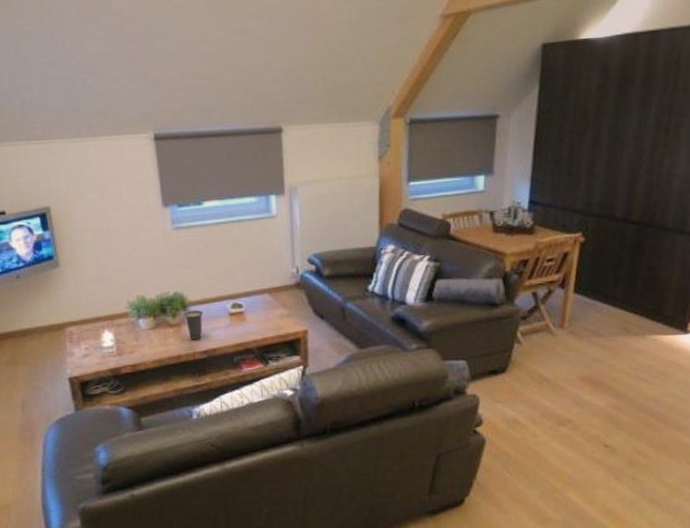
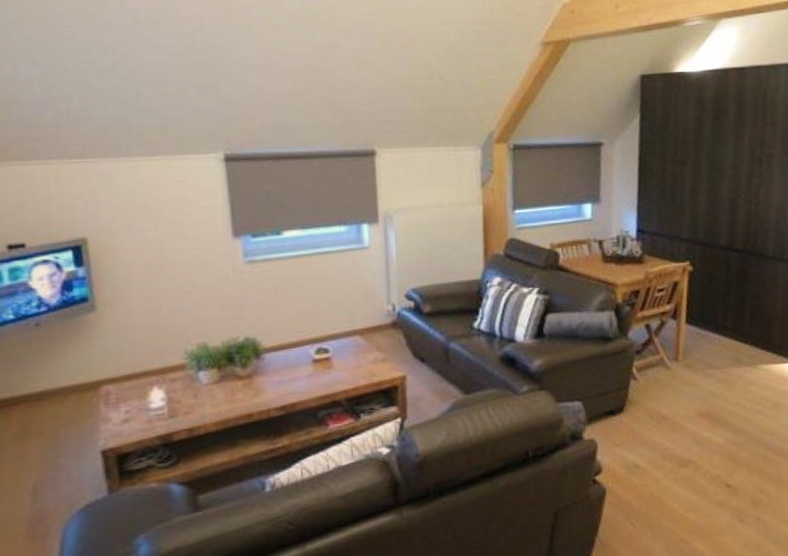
cup: present [183,310,204,340] -> none [256,357,282,394]

